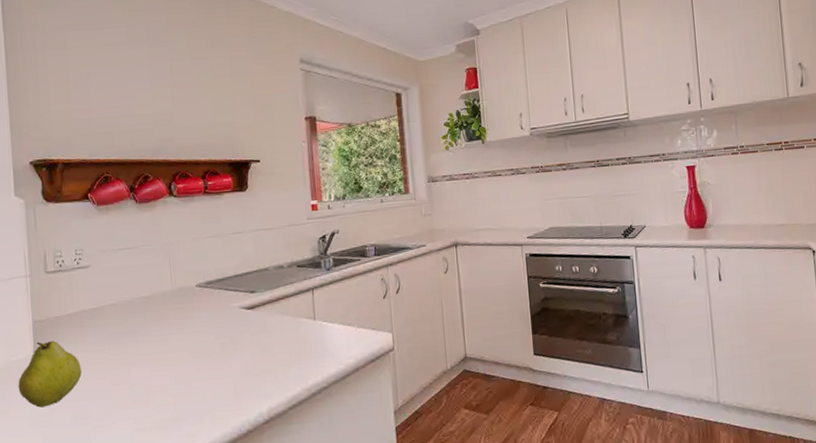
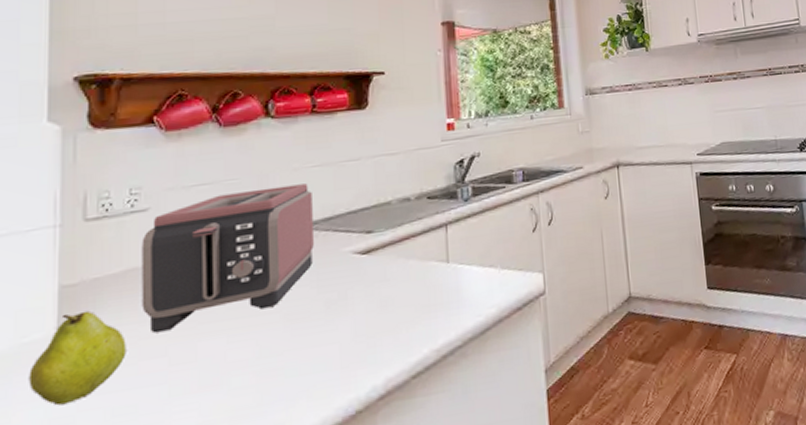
toaster: none [86,251,211,361] -> present [141,183,314,334]

